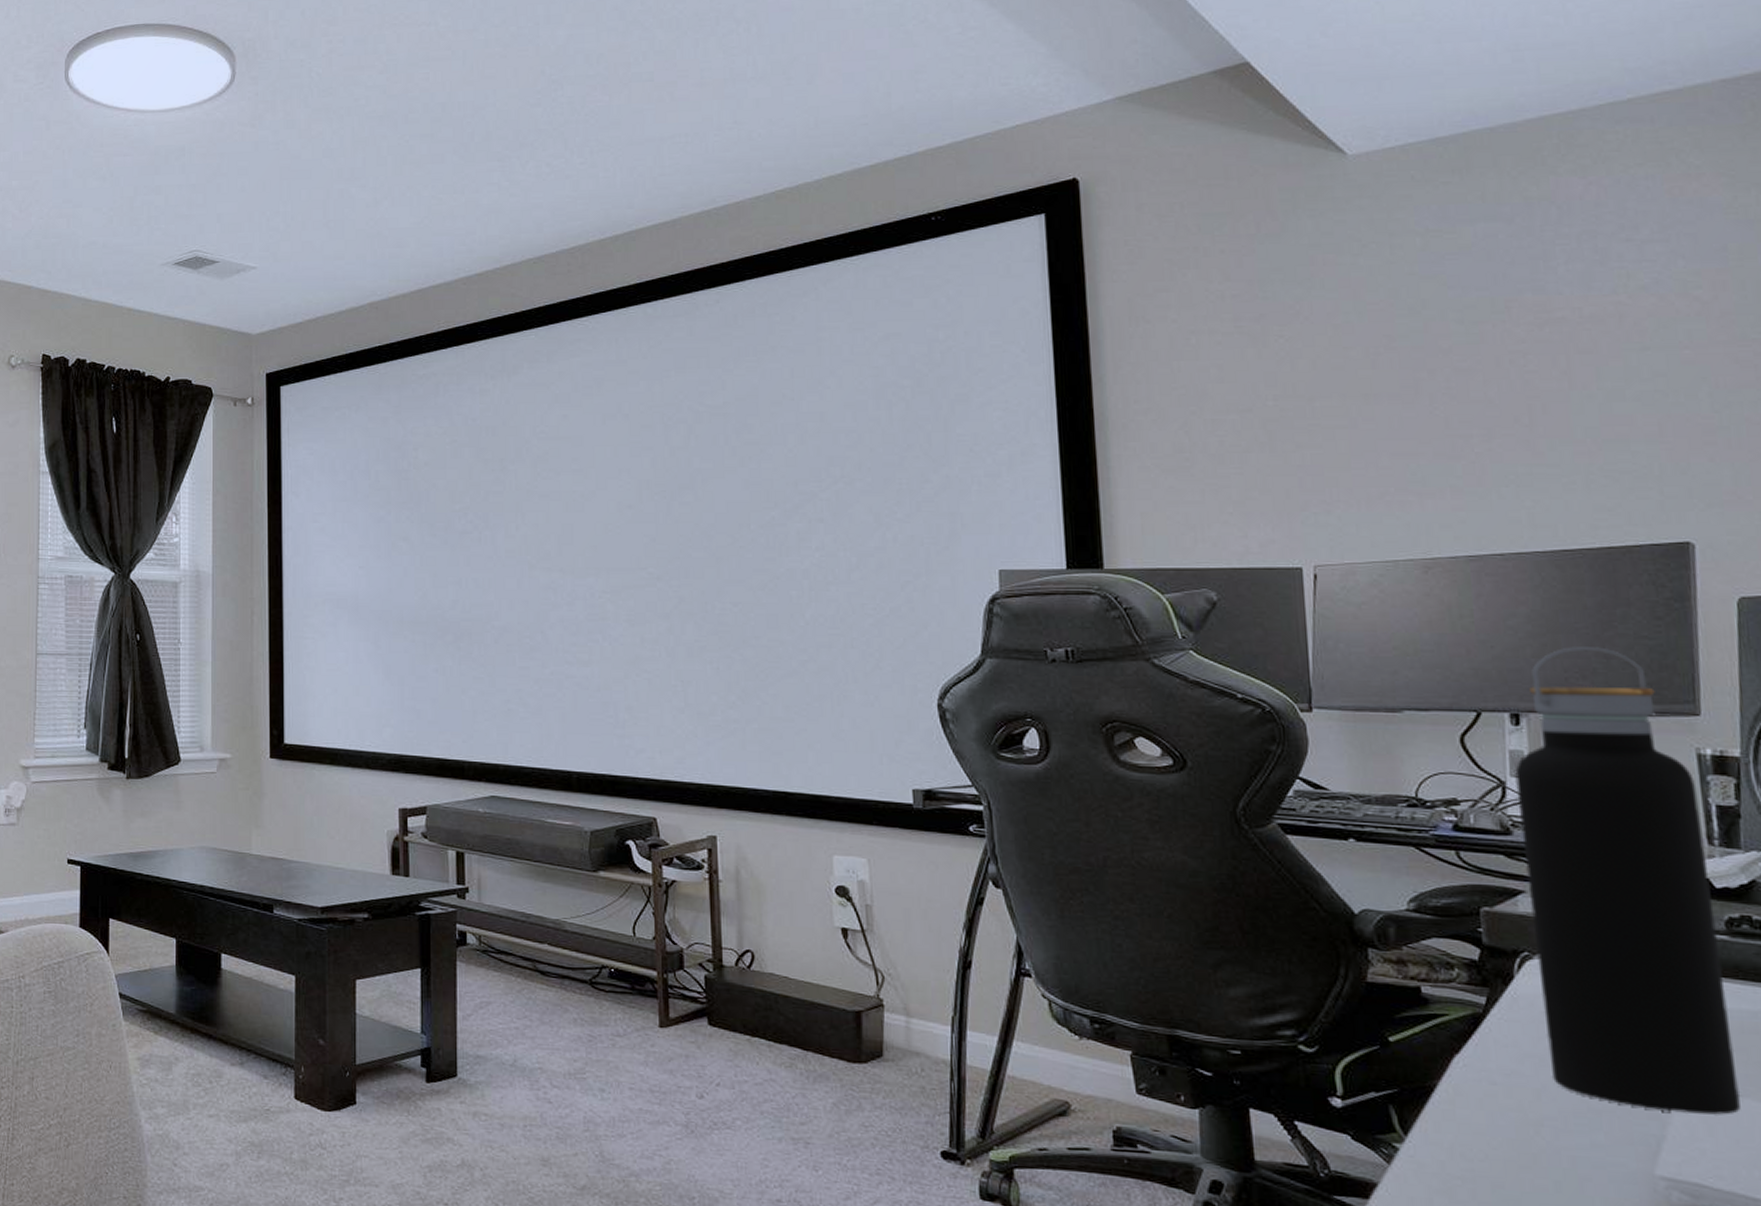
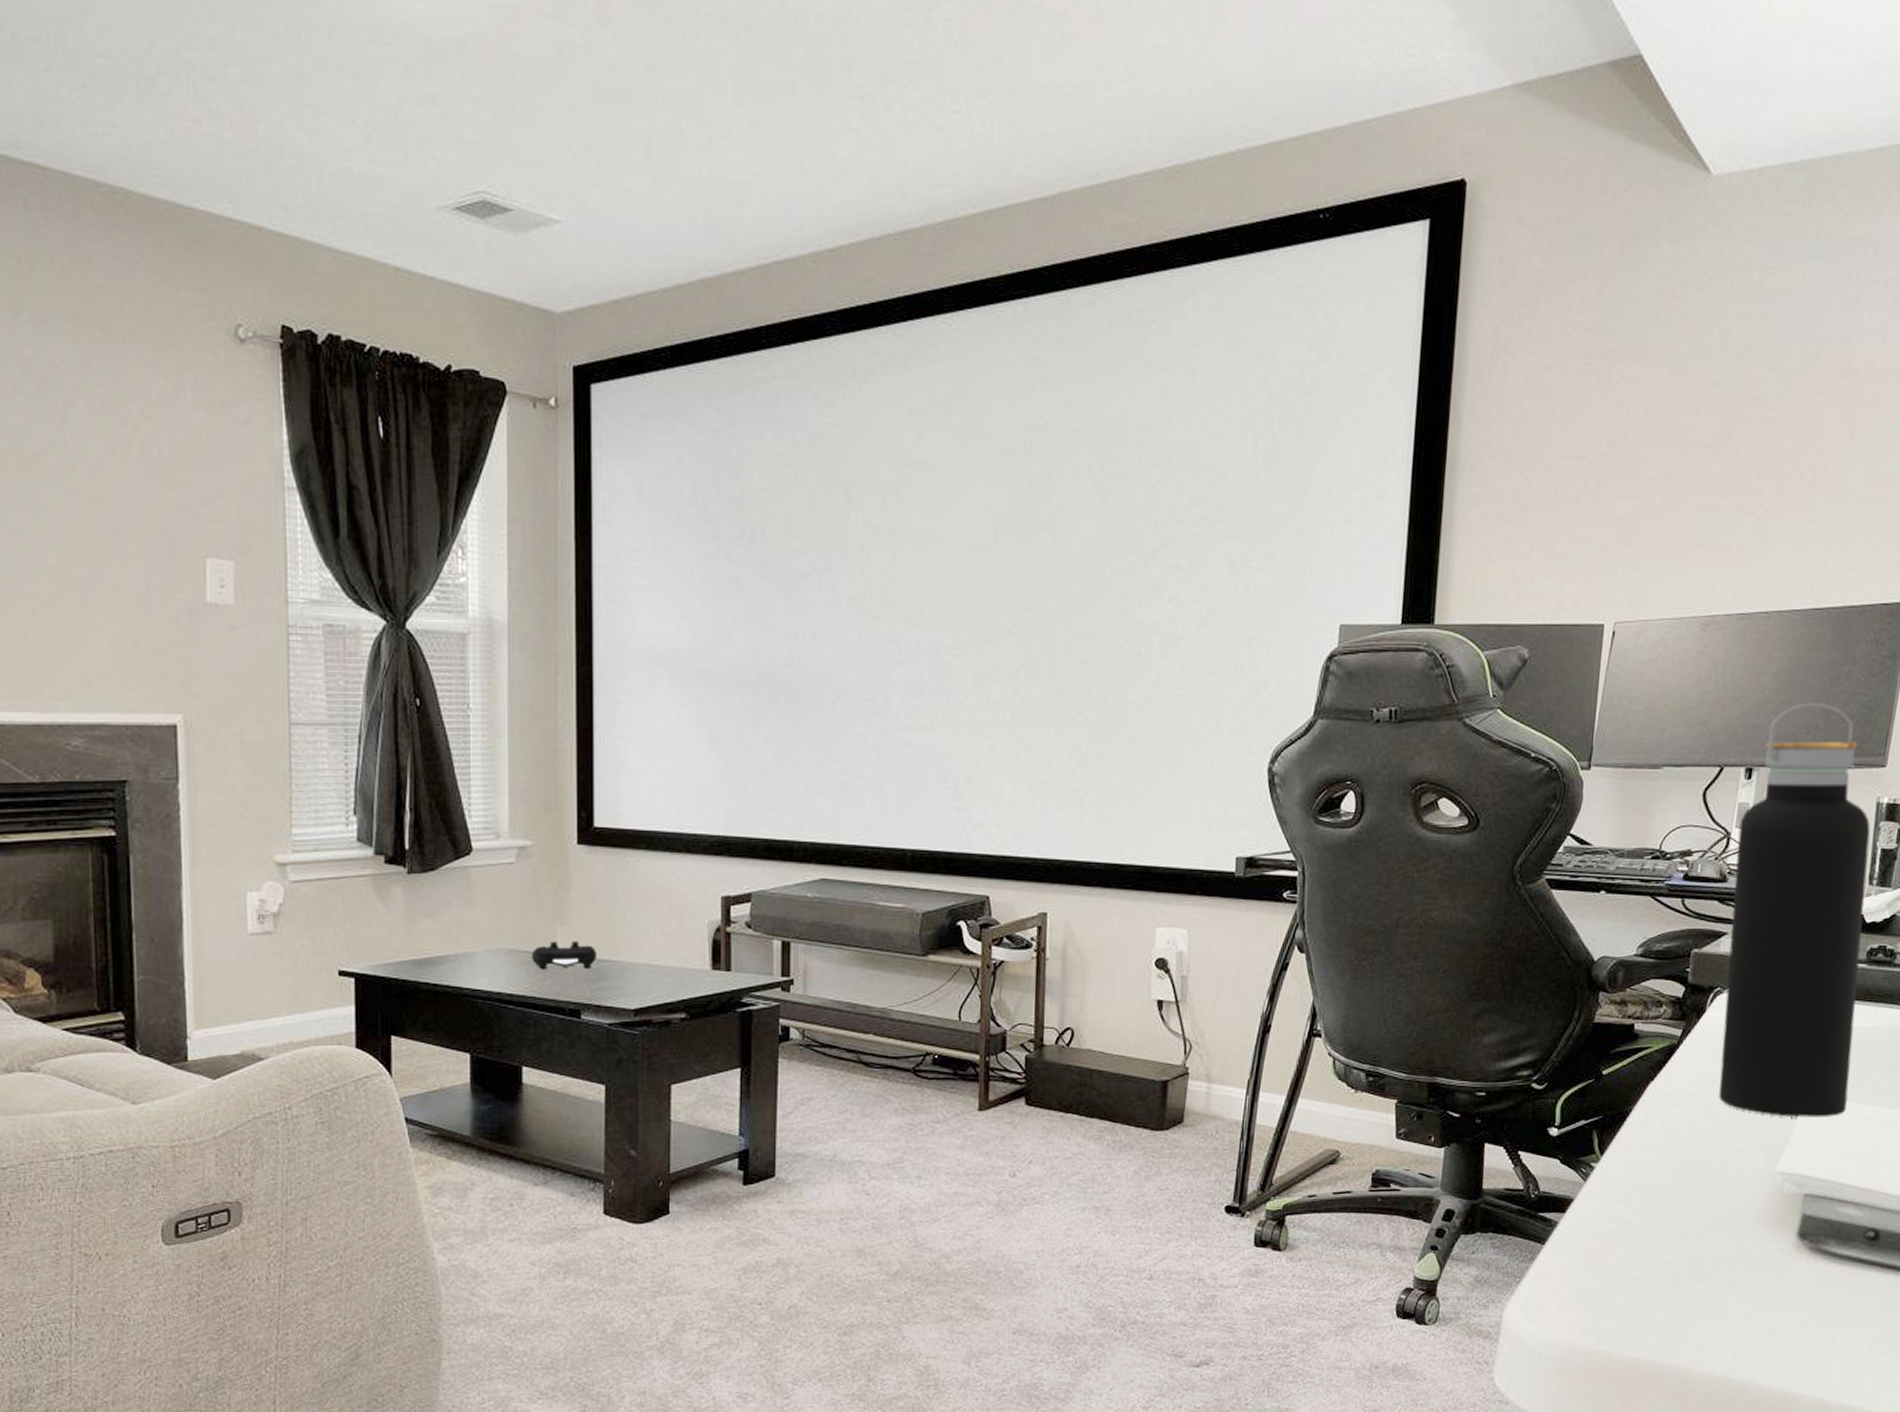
game controller: none [230,842,287,868] -> present [532,940,596,970]

